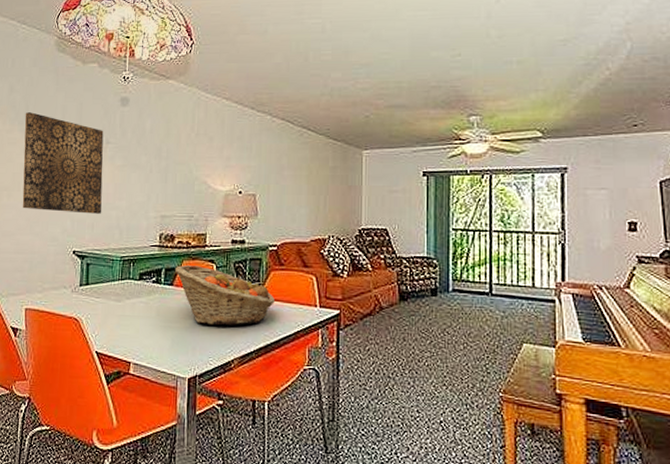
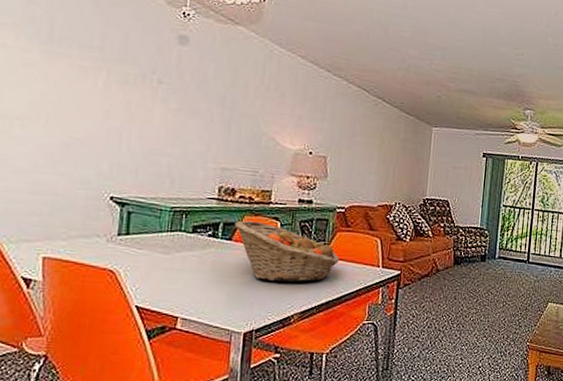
wall art: present [22,112,104,214] -> none [41,31,155,159]

